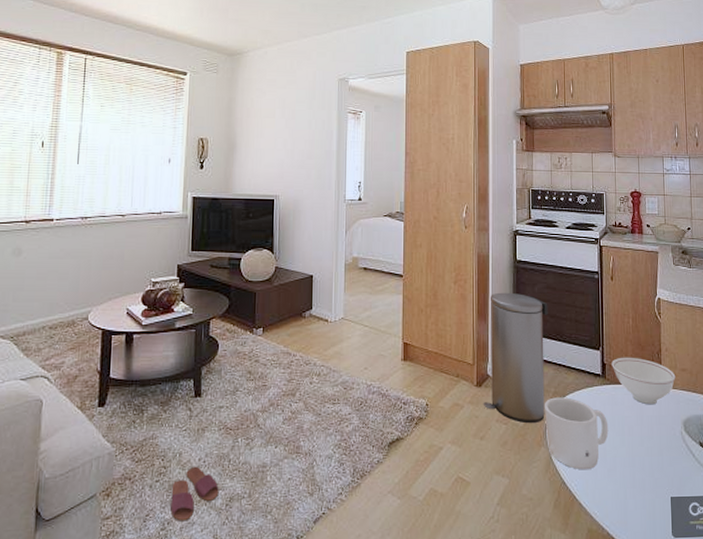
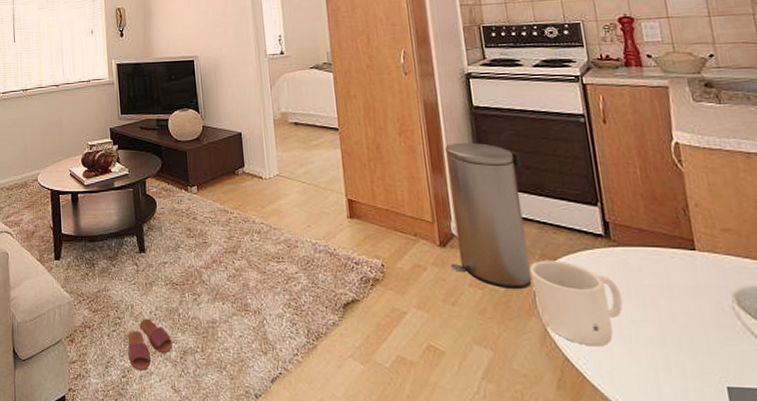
bowl: present [612,357,676,405] -> none [617,214,716,272]

